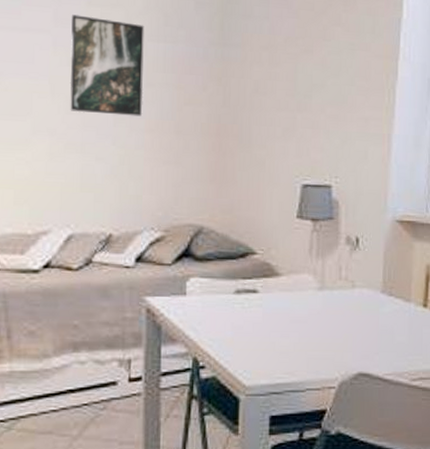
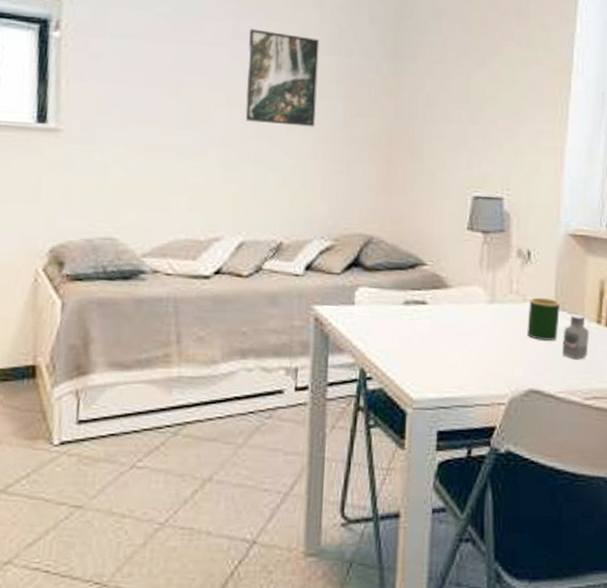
mug: none [356,283,389,326] -> present [527,297,561,341]
saltshaker: none [390,298,415,343] -> present [562,314,589,360]

